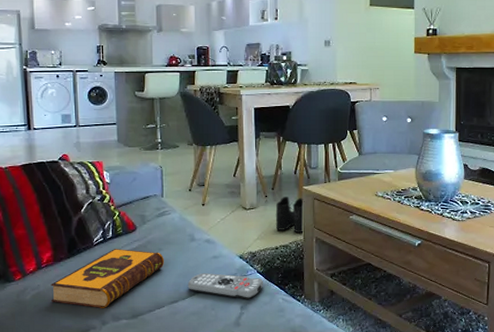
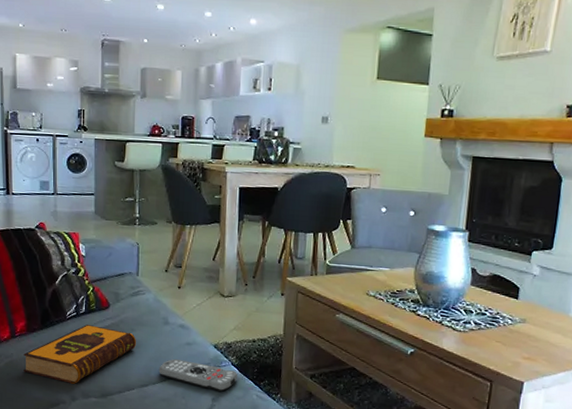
boots: present [275,197,305,233] -> none [254,287,288,328]

